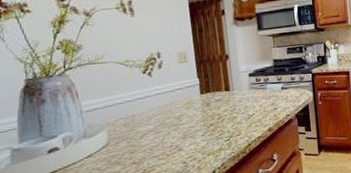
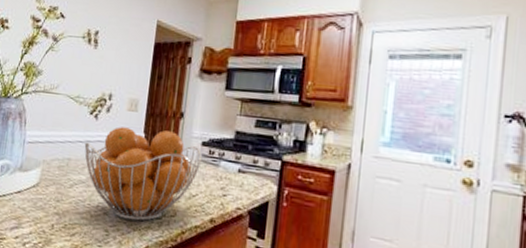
fruit basket: none [144,71,252,150] -> present [84,127,203,221]

